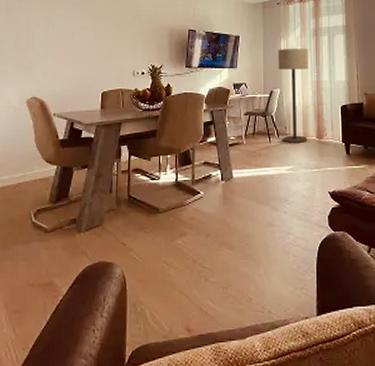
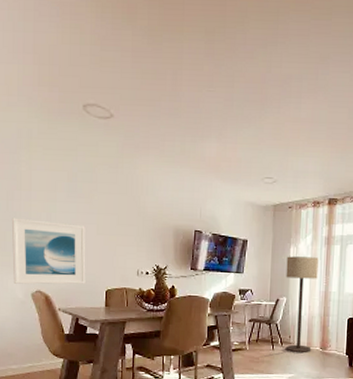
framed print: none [8,27,82,91] -> present [11,217,86,285]

